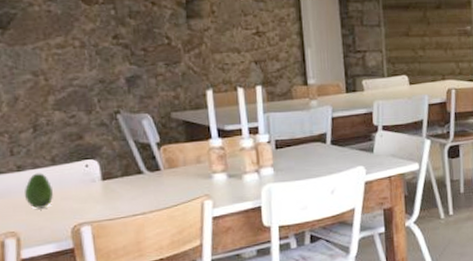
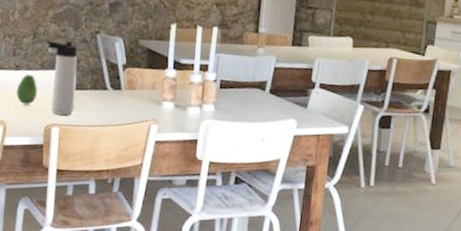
thermos bottle: none [52,128,105,212] -> present [46,40,78,116]

